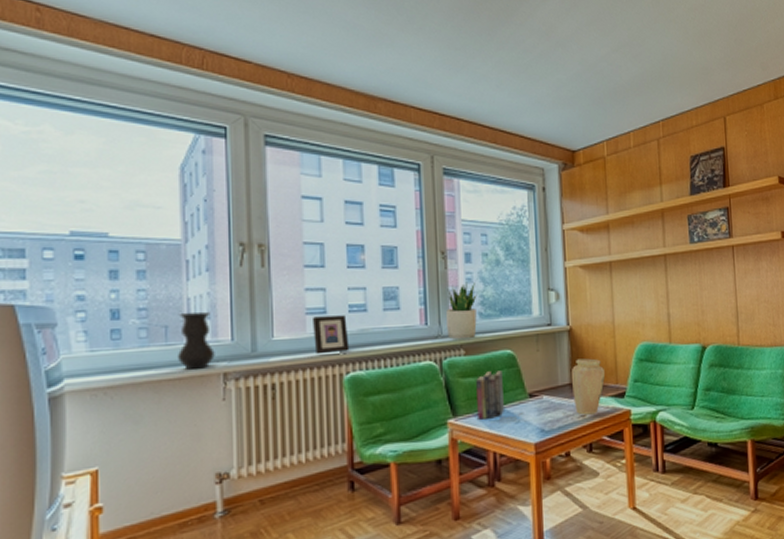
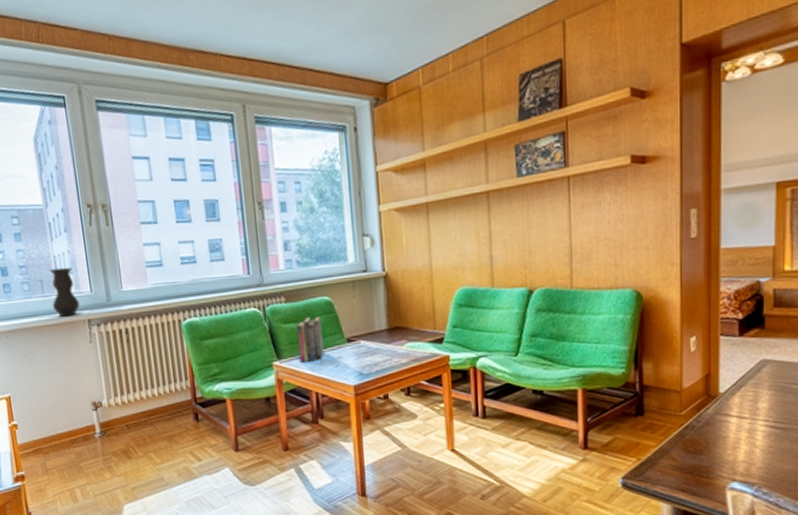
picture frame: present [311,315,350,355] -> none [151,267,185,303]
planter: present [446,282,477,340] -> none [266,231,295,288]
vase: present [570,358,605,415] -> none [387,304,422,360]

